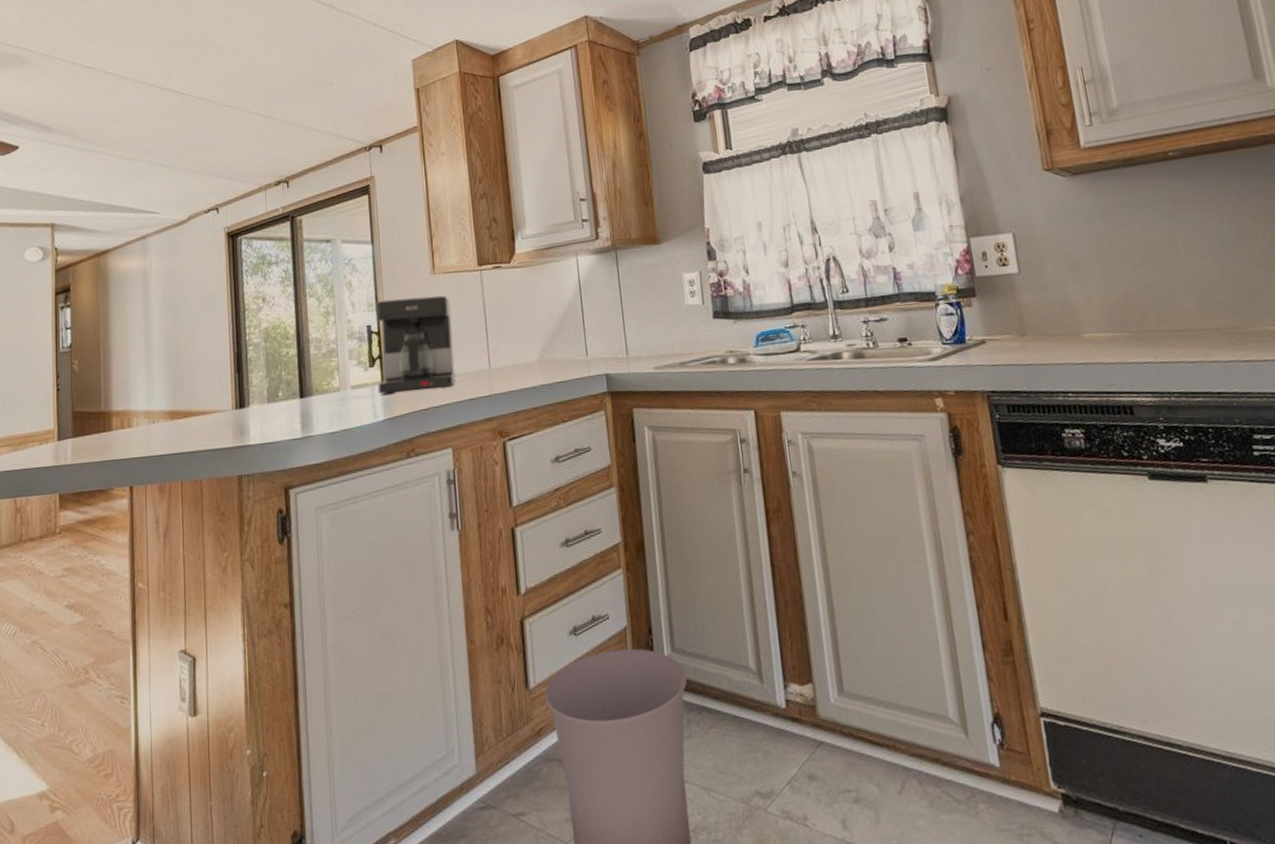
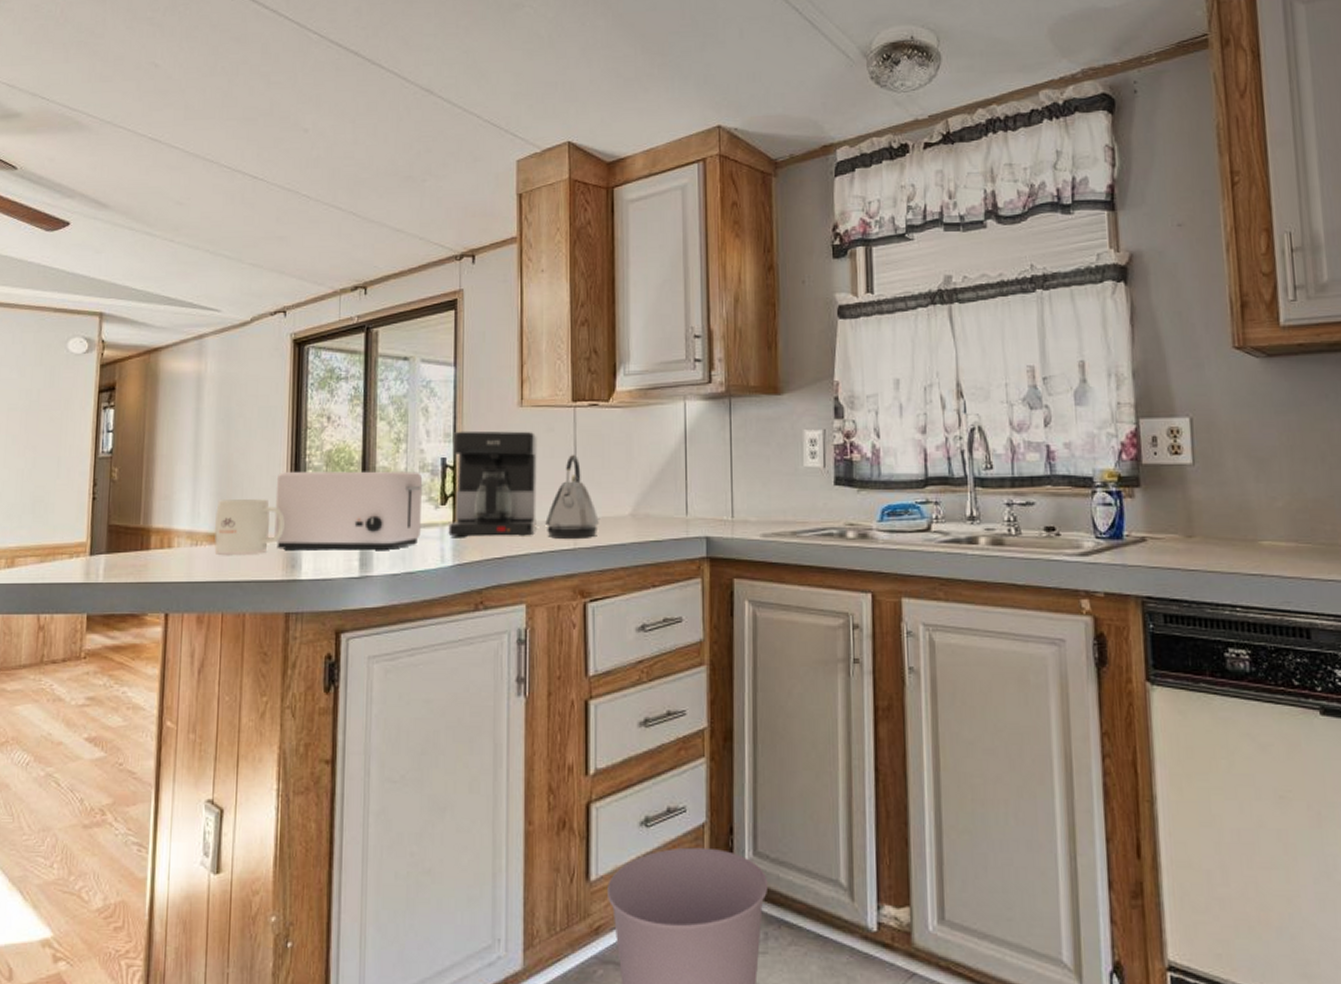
mug: none [168,376,232,430] -> present [214,499,285,556]
toaster: none [221,339,354,421] -> present [274,471,422,551]
kettle: none [463,311,511,389] -> present [545,454,599,540]

